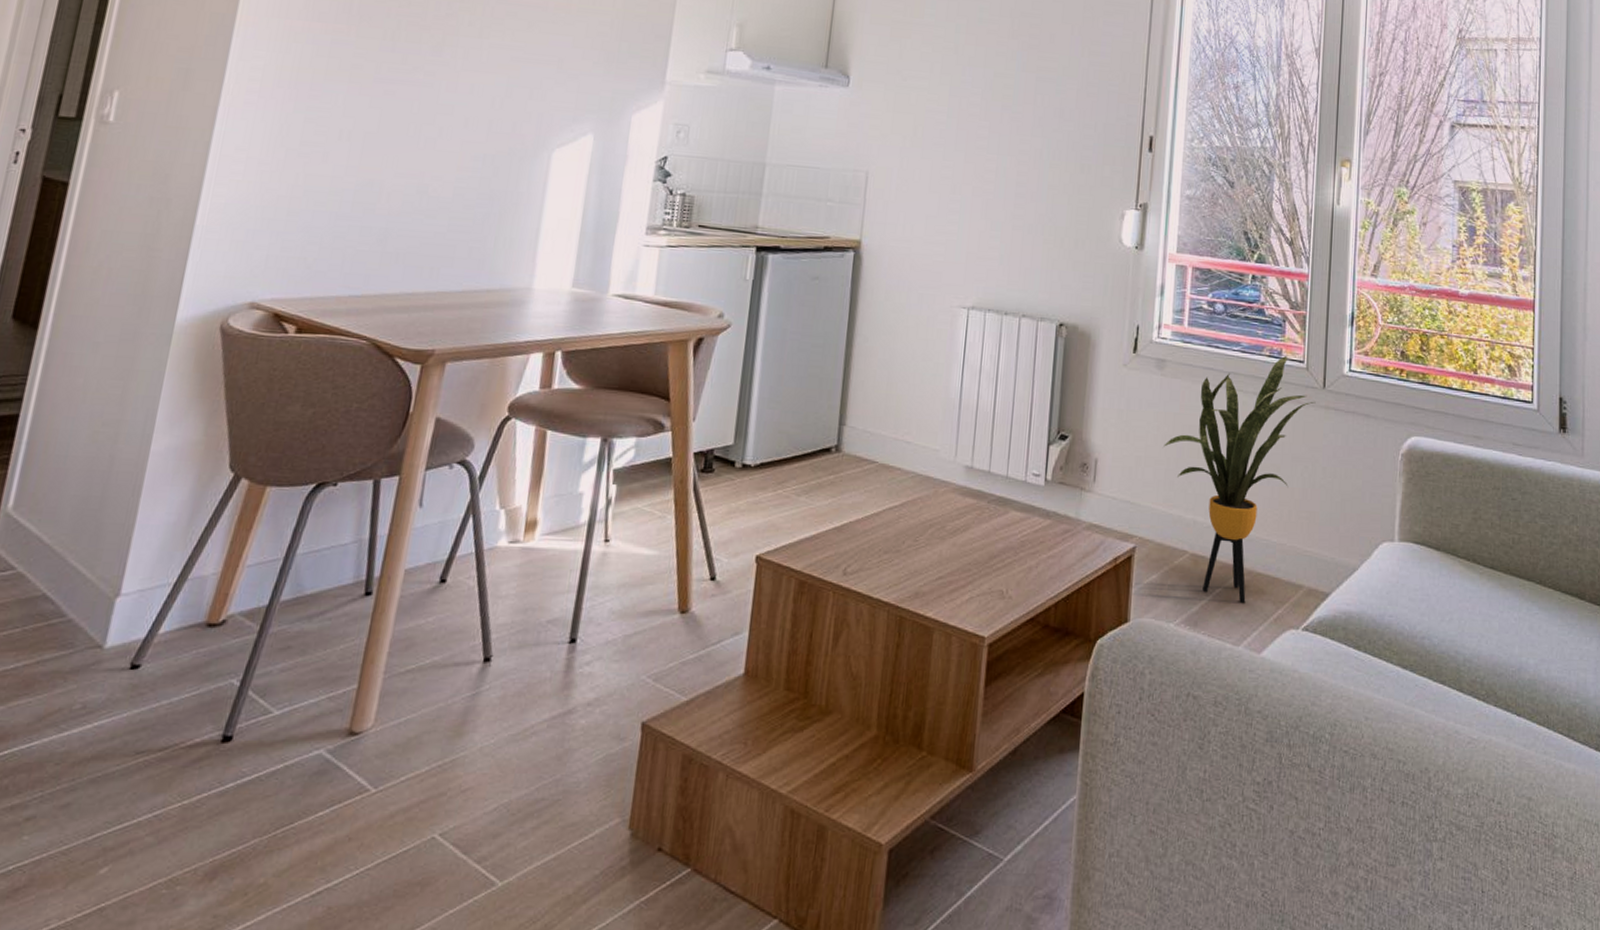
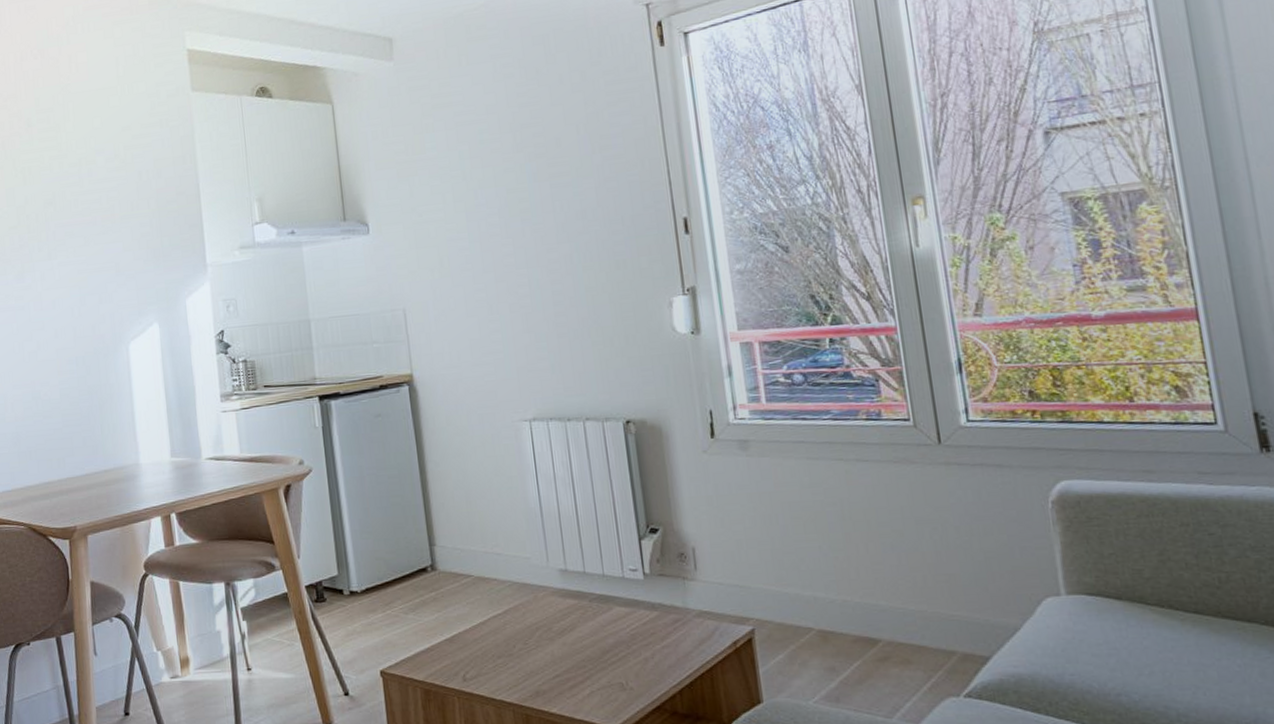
house plant: present [1164,356,1316,602] -> none [764,417,933,674]

